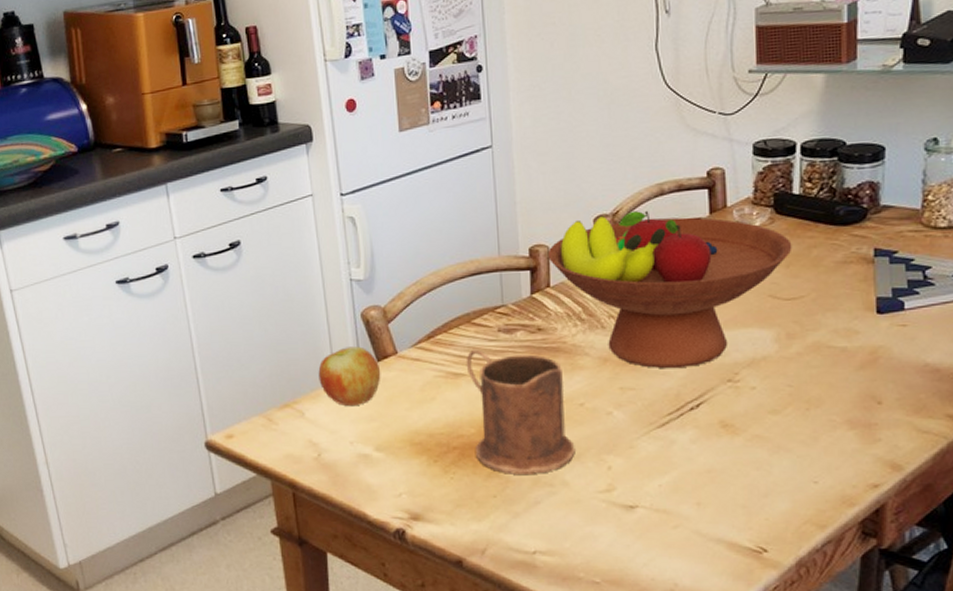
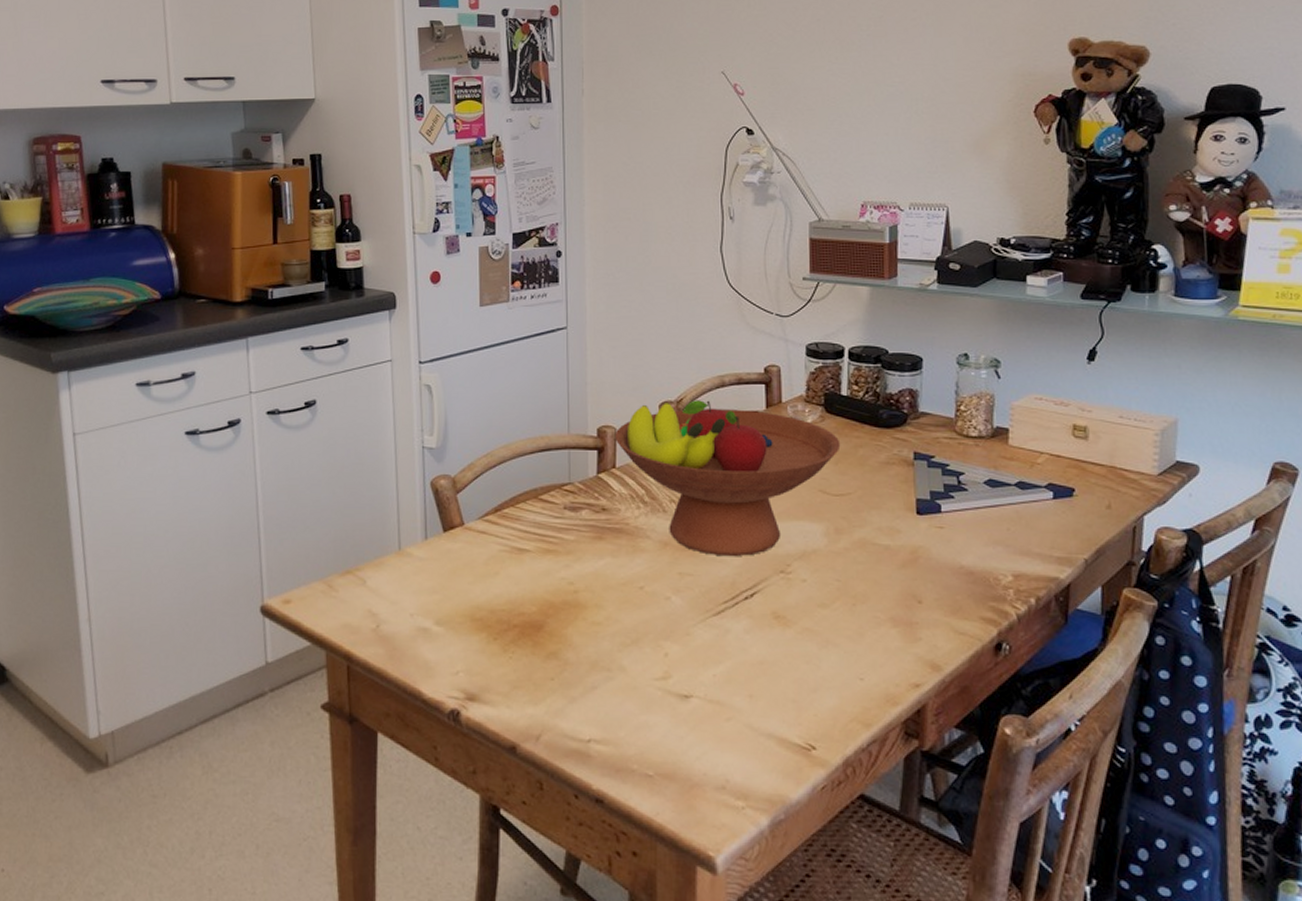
apple: present [318,346,381,406] -> none [383,515,446,576]
mug: present [466,349,575,474] -> none [531,525,634,658]

